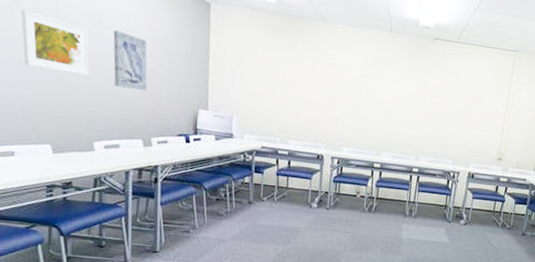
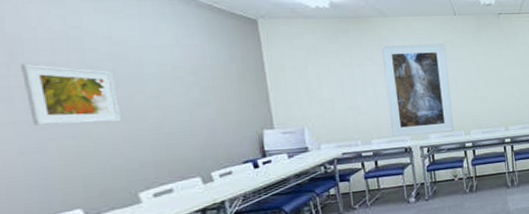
wall art: present [113,30,148,92] -> none [145,66,198,126]
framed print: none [308,51,375,149] -> present [382,44,454,137]

